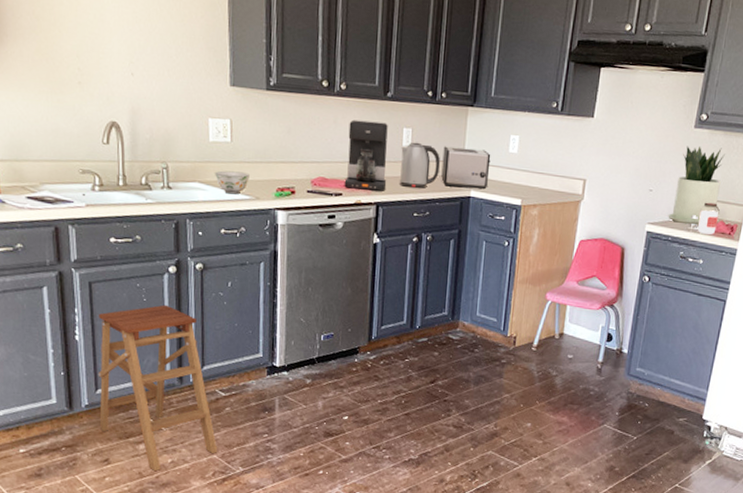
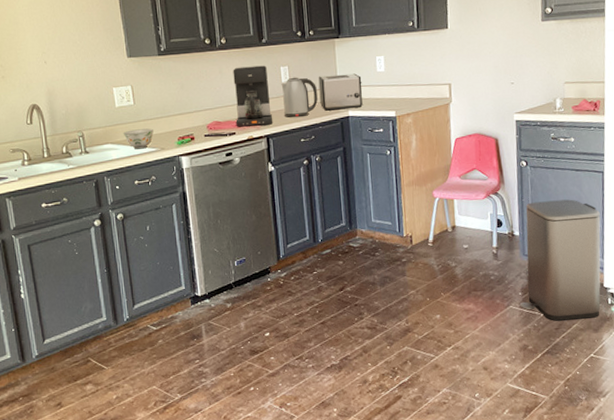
step ladder: present [97,304,218,472] -> none [39,255,157,409]
pedal bin: none [614,321,714,449] -> present [519,199,601,321]
planter: present [668,146,725,226] -> none [533,34,581,108]
jar: present [698,202,720,235] -> none [561,84,581,114]

